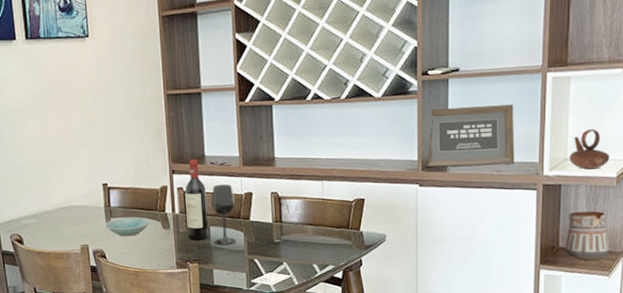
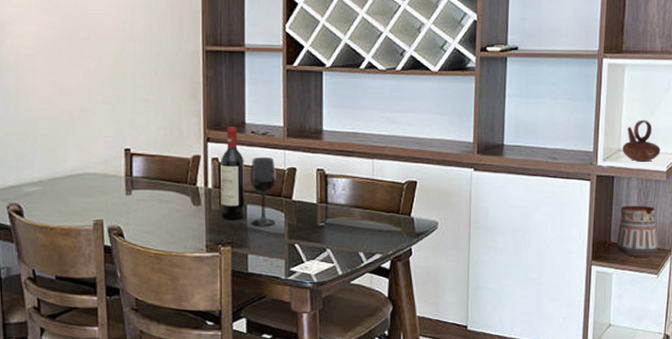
bowl: present [103,217,152,237] -> none [123,190,181,213]
picture frame: present [424,104,515,168] -> none [480,89,571,152]

